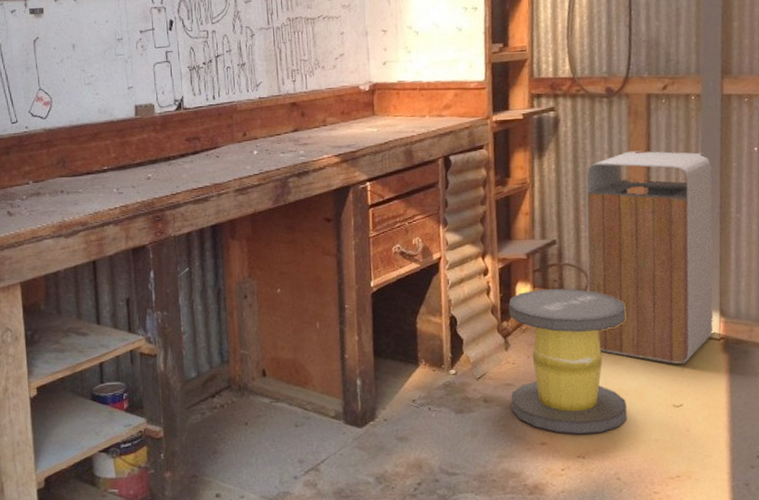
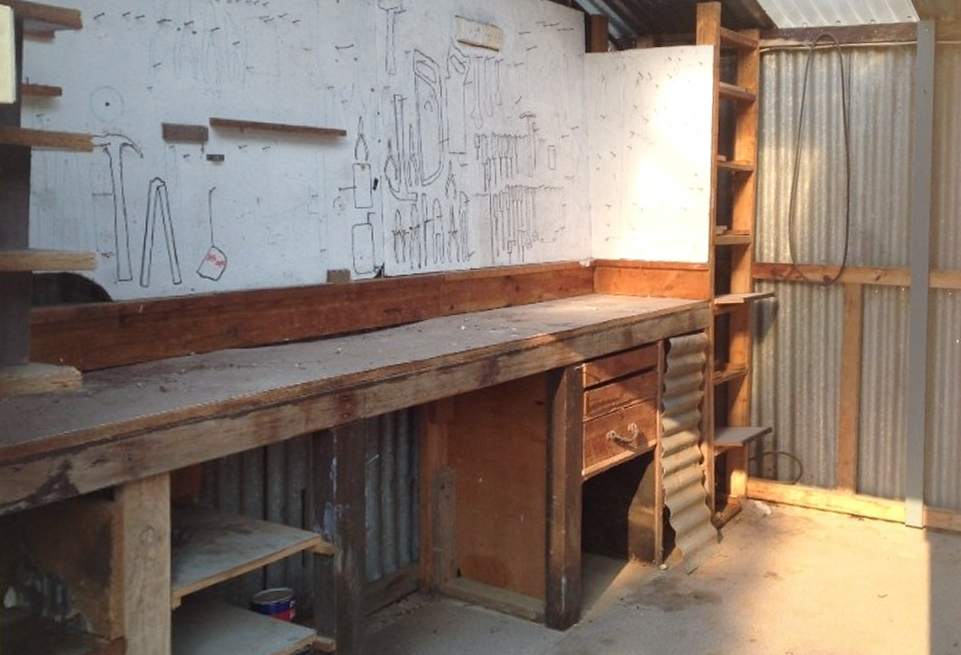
stool: present [508,288,627,435] -> none [721,477,837,630]
trash can: present [585,150,715,364] -> none [800,339,919,554]

